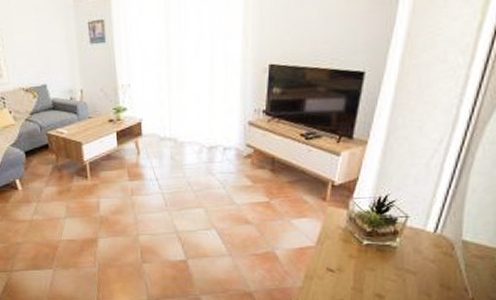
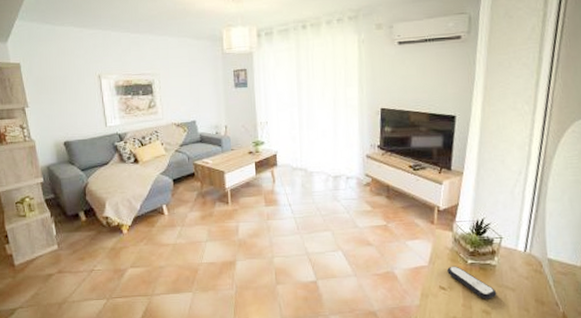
remote control: none [338,247,395,283] -> present [447,266,497,300]

